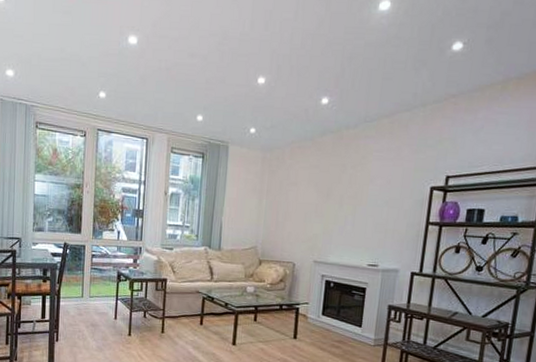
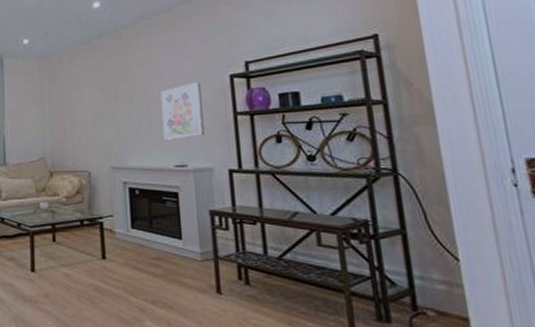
wall art: none [363,190,404,242] -> present [160,82,205,140]

